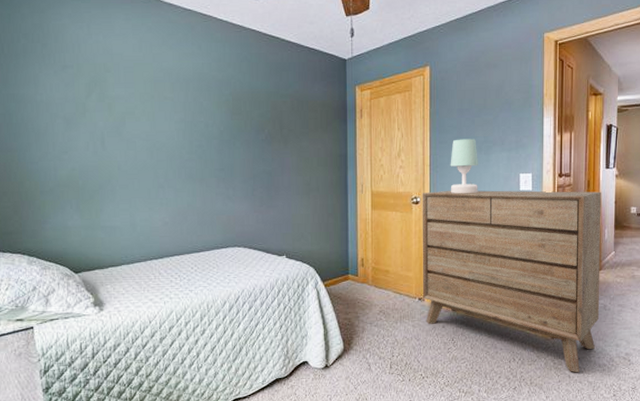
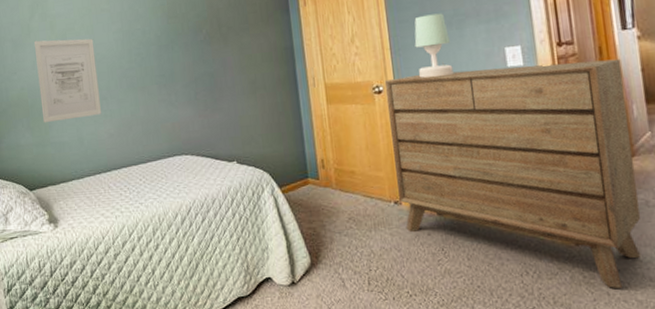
wall art: none [90,121,157,206] -> present [34,38,101,123]

